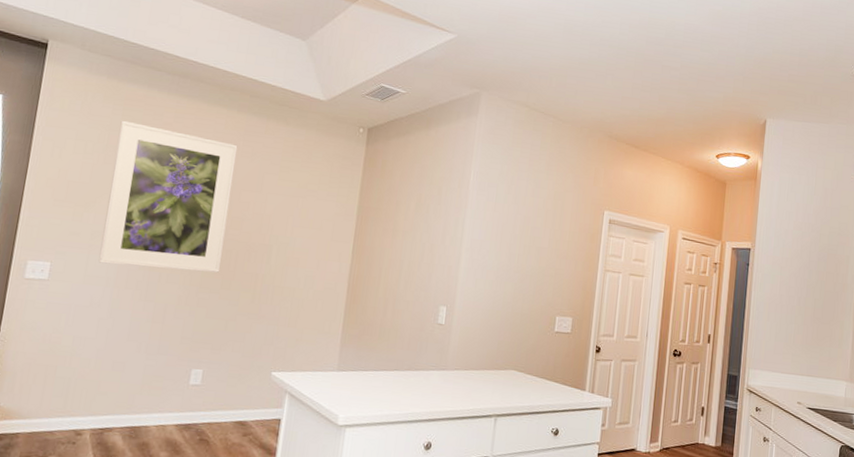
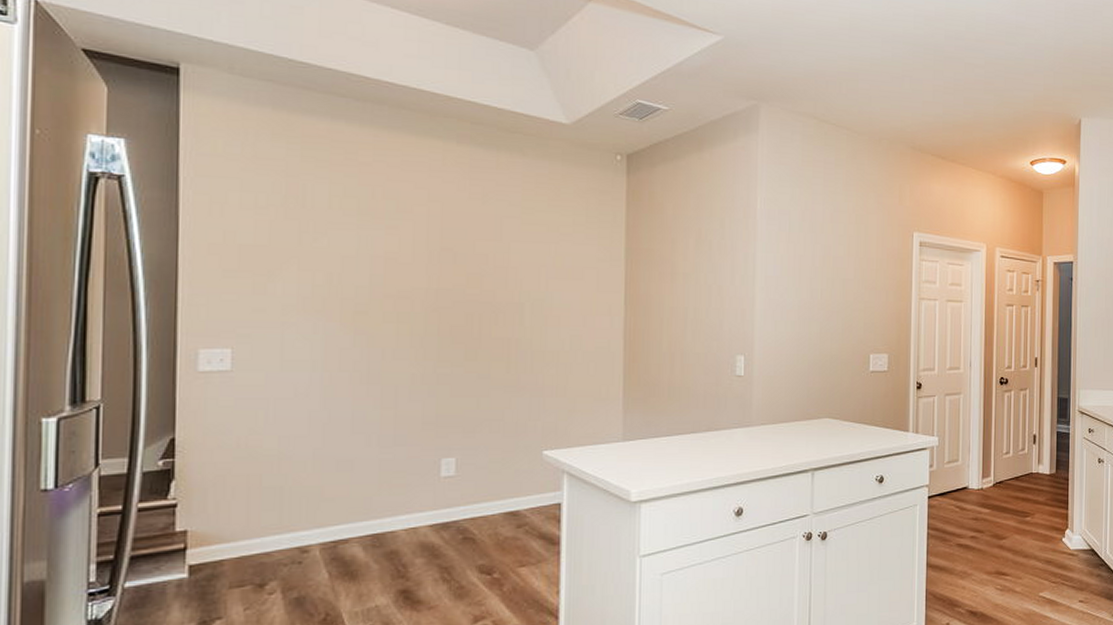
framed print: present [98,120,238,273] -> none [297,162,464,344]

